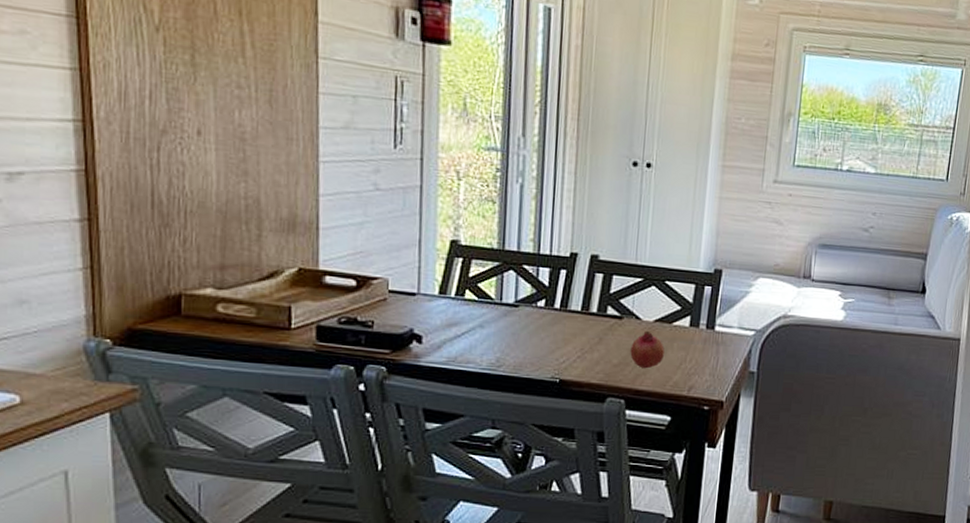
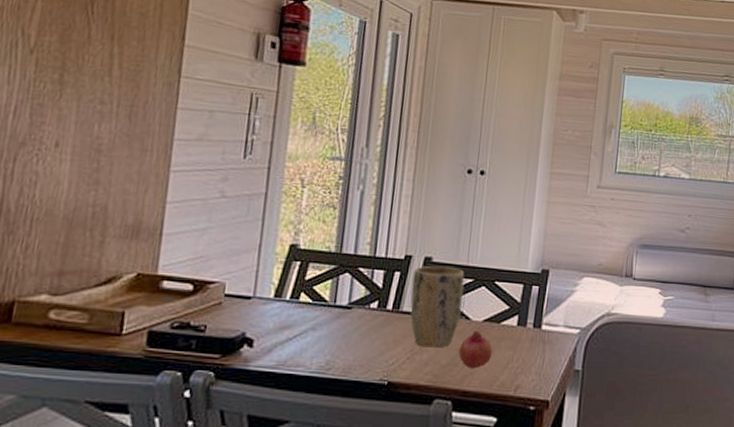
plant pot: none [578,264,634,347] -> present [410,265,465,348]

